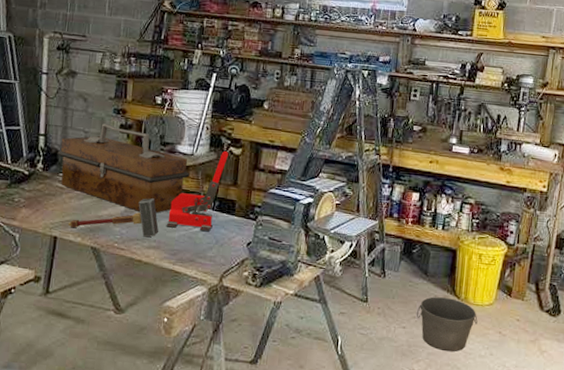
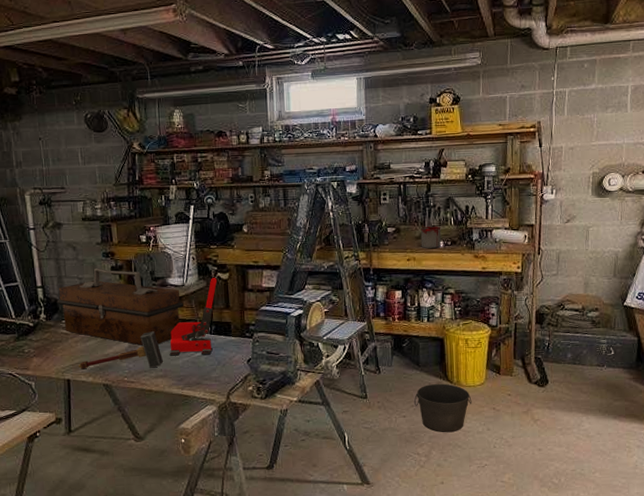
paint can: none [446,128,469,155] -> present [420,225,441,249]

